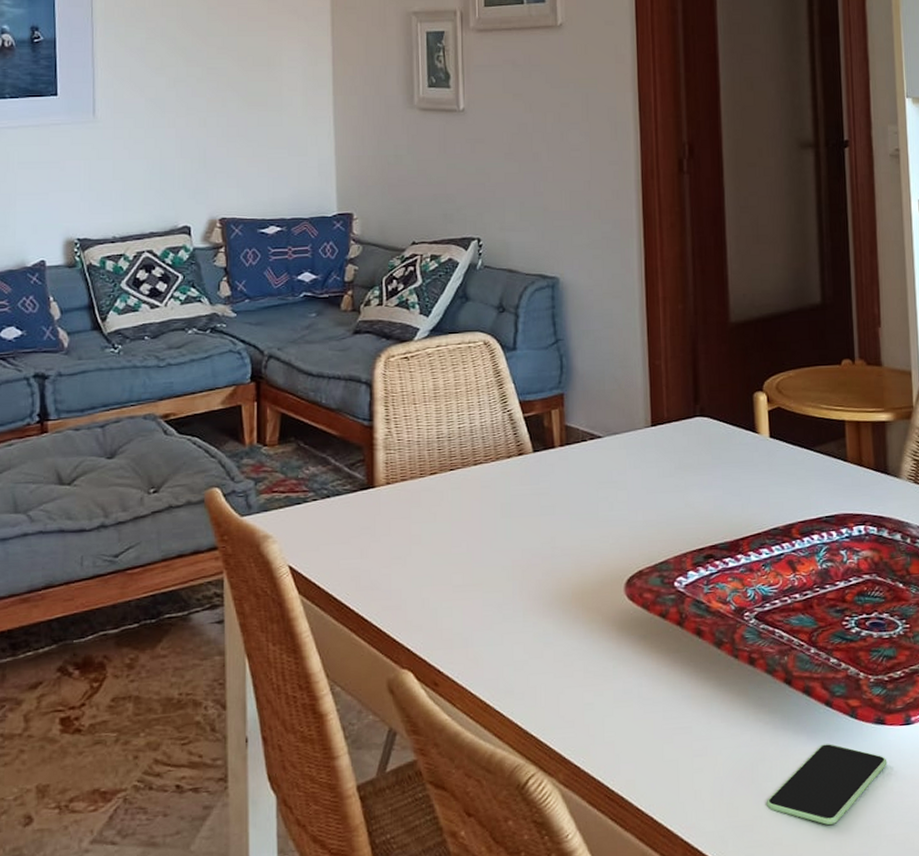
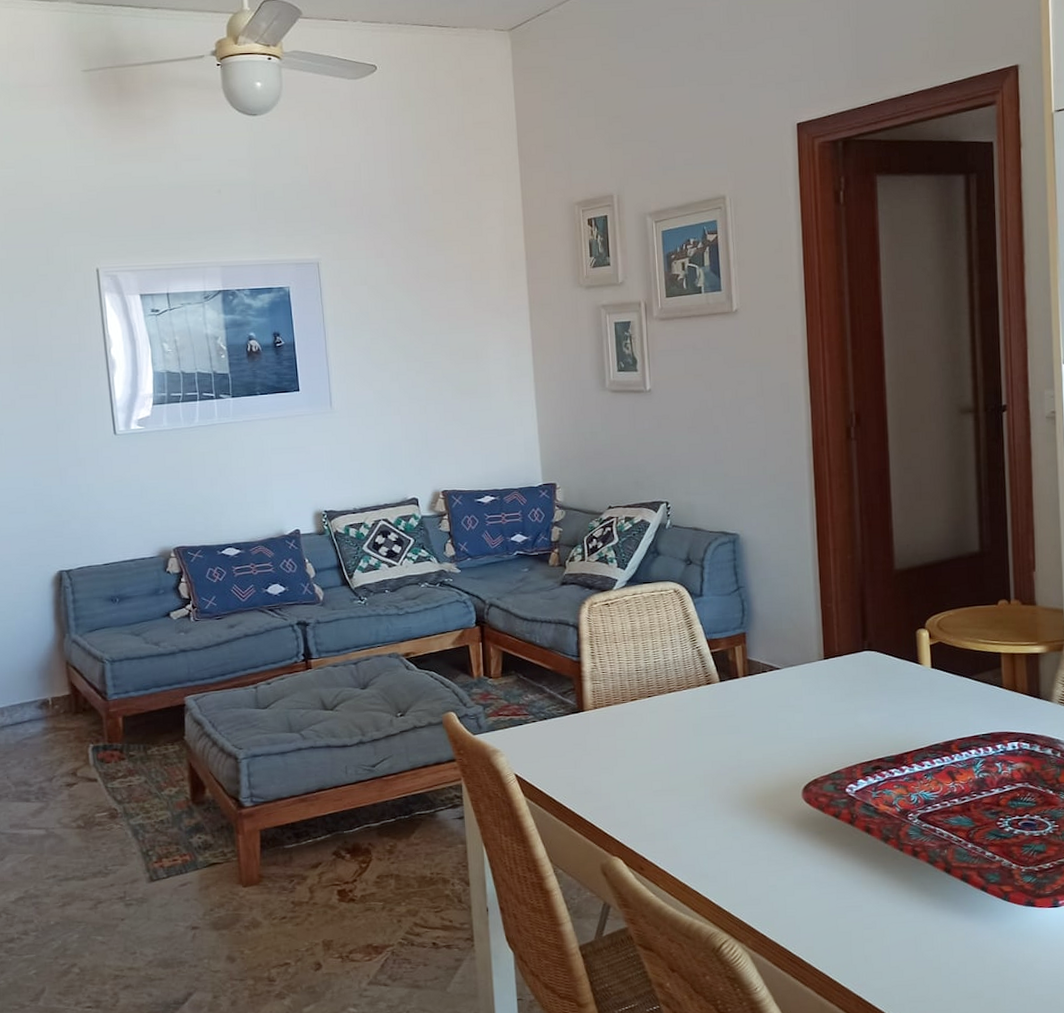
smartphone: present [767,744,888,825] -> none [928,921,1037,986]

